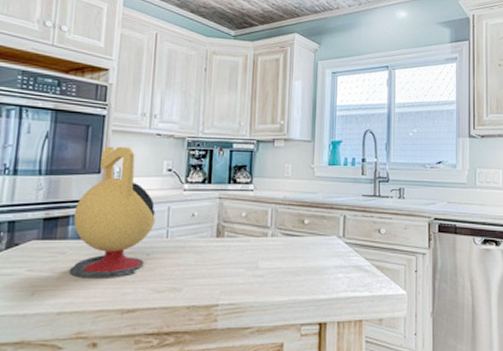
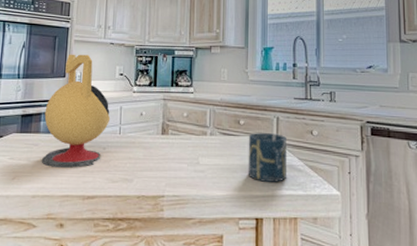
cup: none [311,231,353,284] -> present [248,132,286,182]

